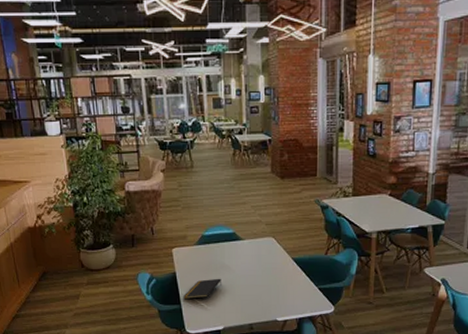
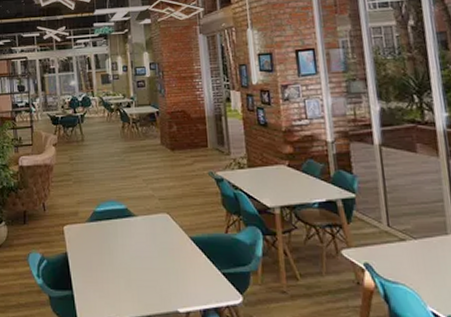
notepad: present [183,278,221,299] -> none [75,259,115,284]

